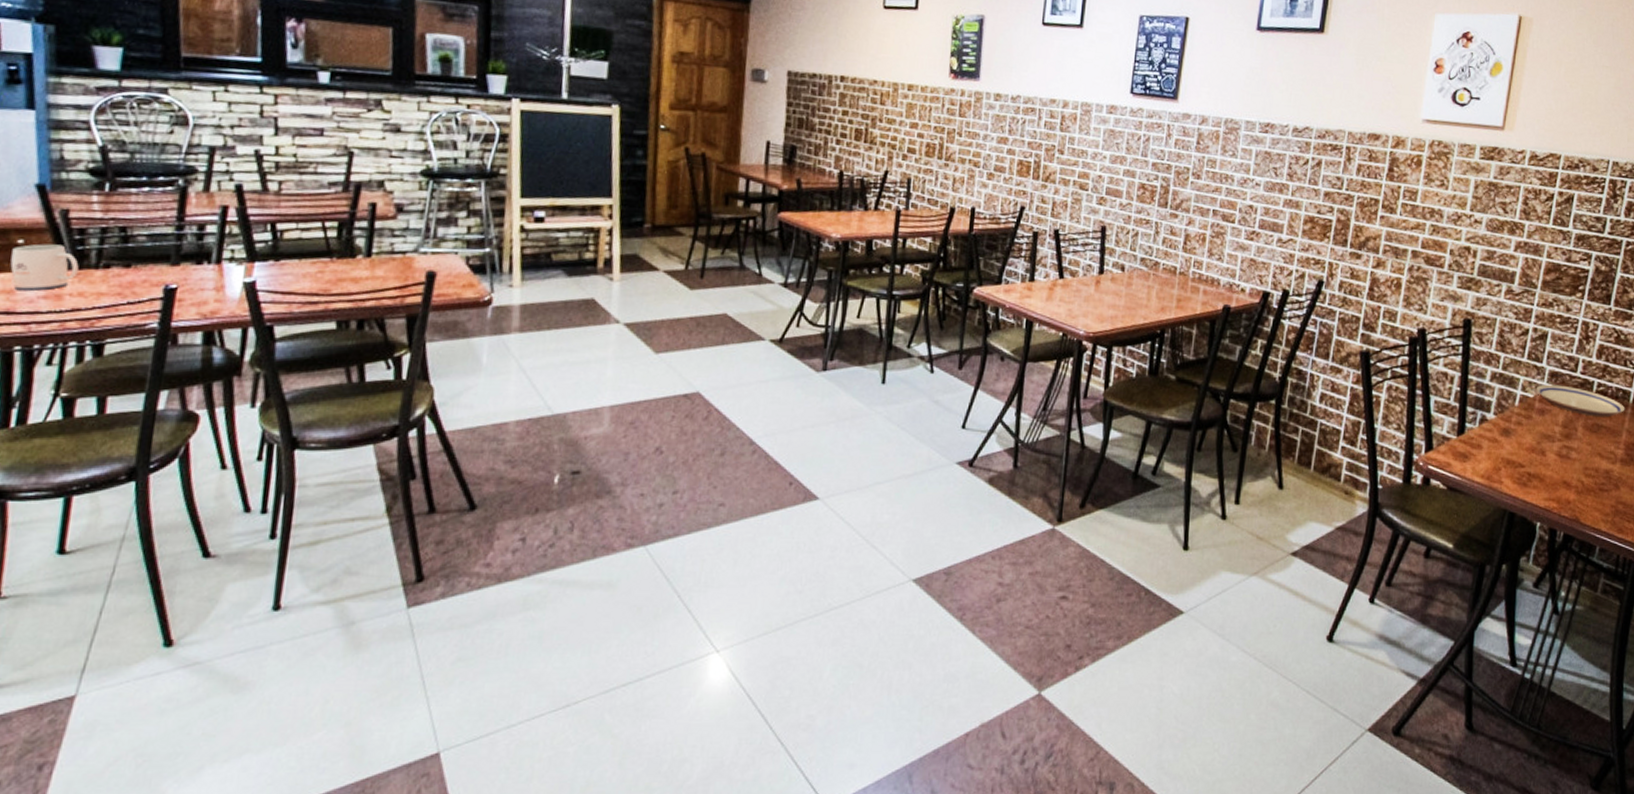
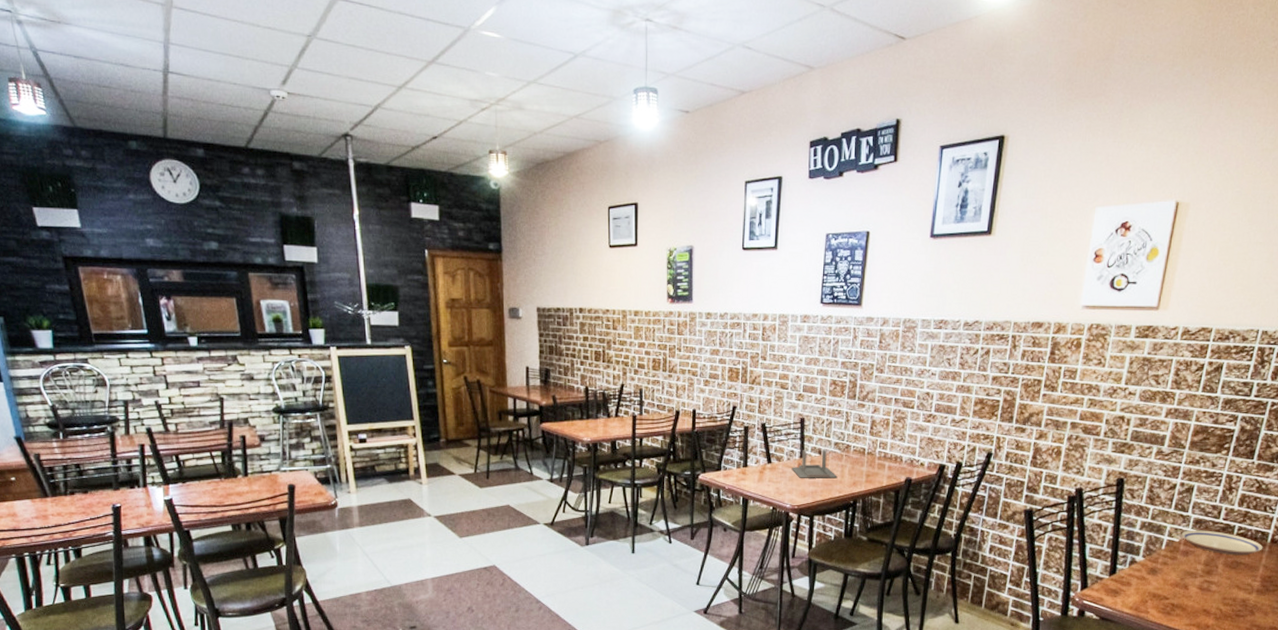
mug: present [10,244,79,291] -> none [9,479,54,514]
napkin holder: none [1088,264,1143,302] -> present [791,449,838,479]

